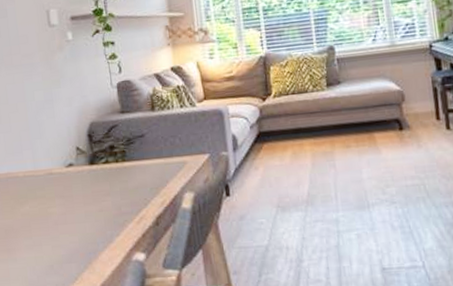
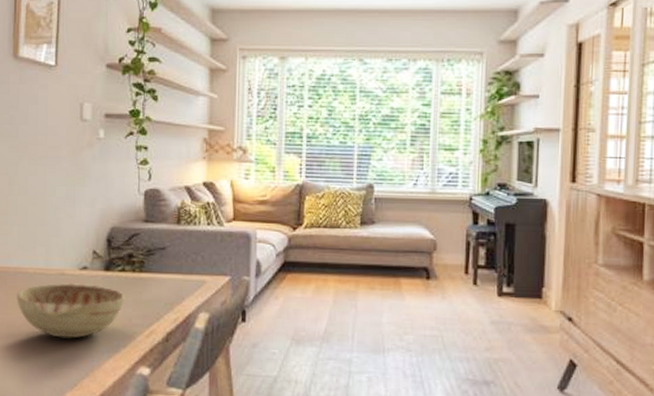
decorative bowl: none [10,180,112,235] -> present [16,282,125,339]

